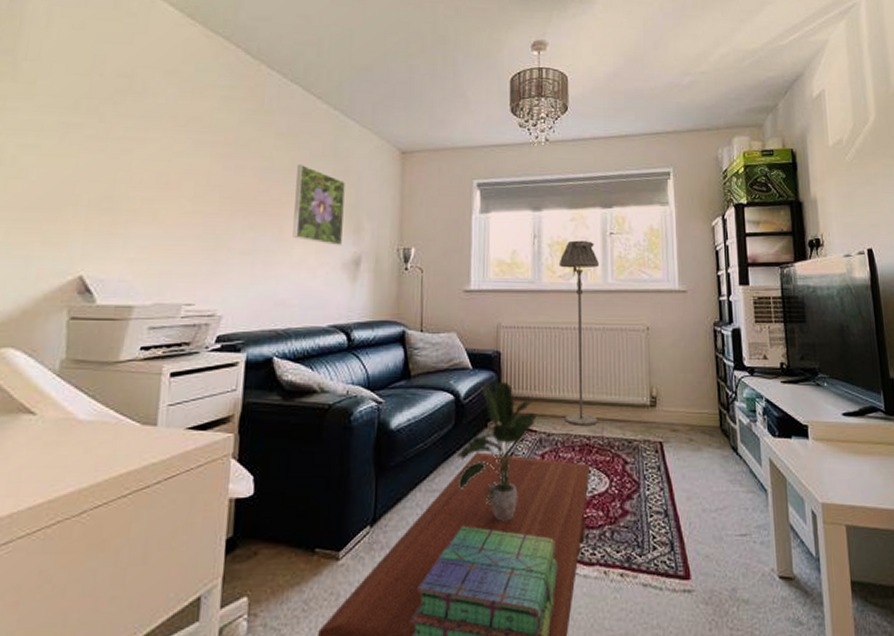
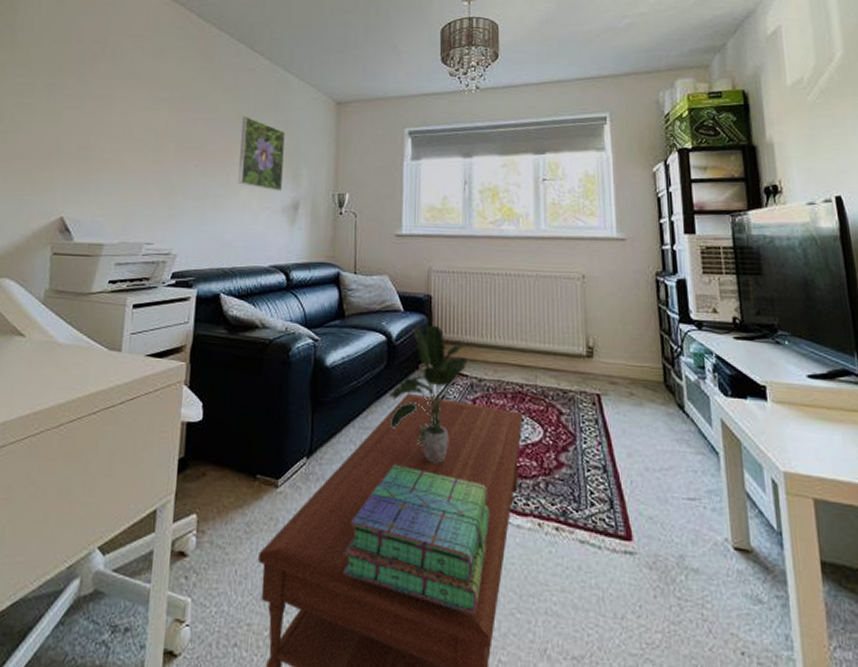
floor lamp: present [559,240,599,425] -> none [490,186,531,373]

